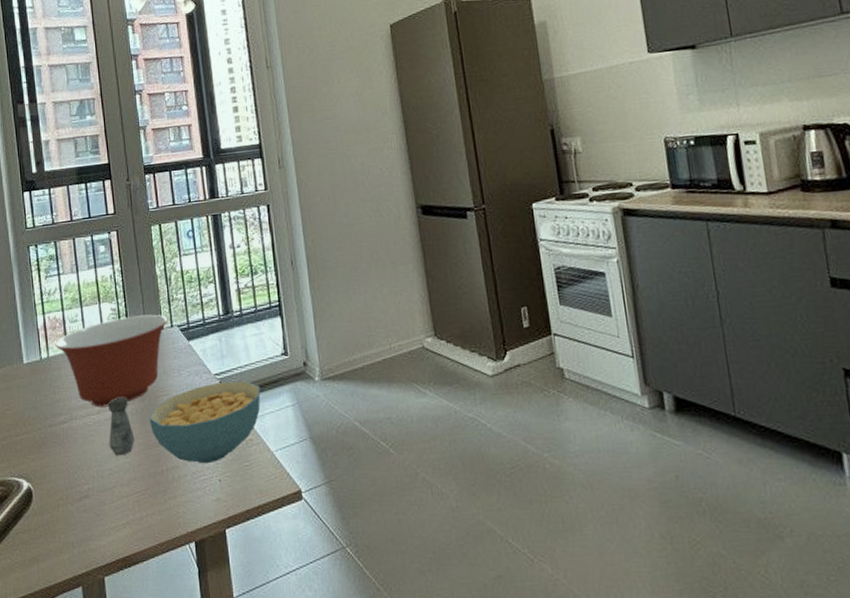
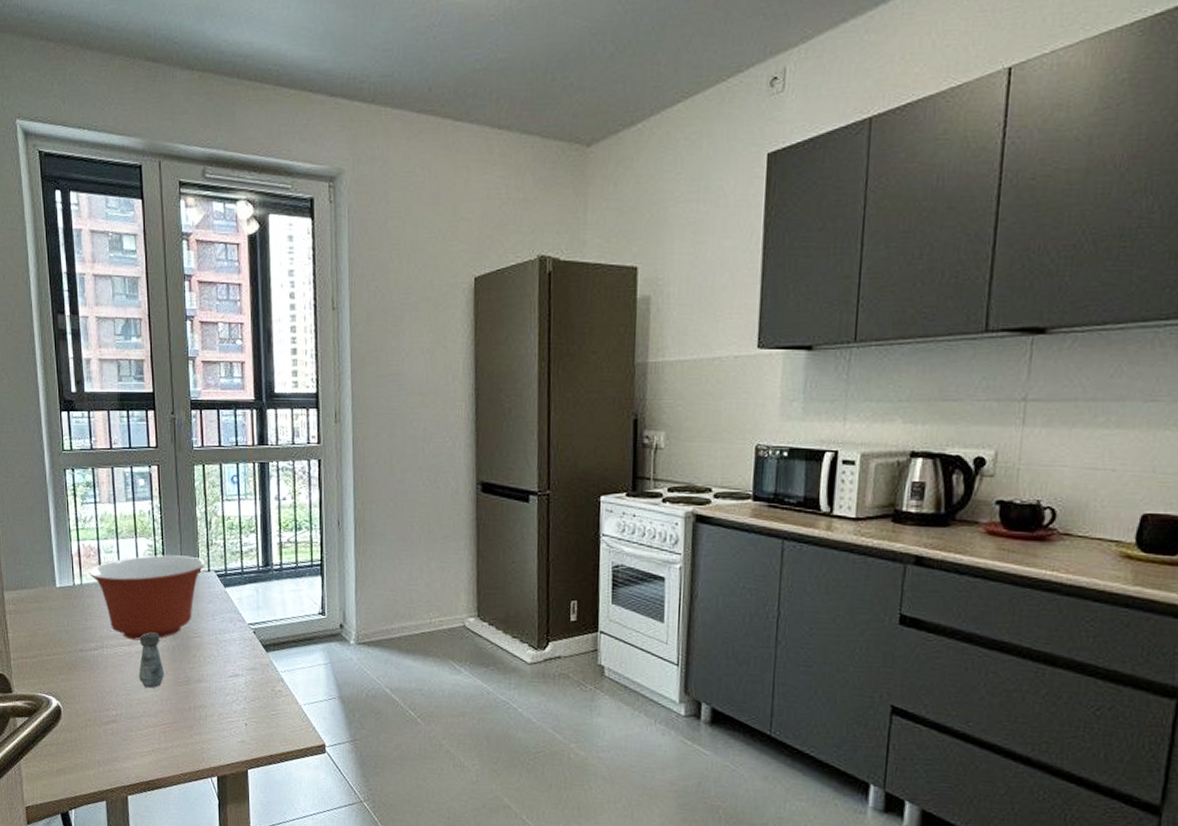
cereal bowl: present [149,381,261,464] -> none [180,631,294,708]

